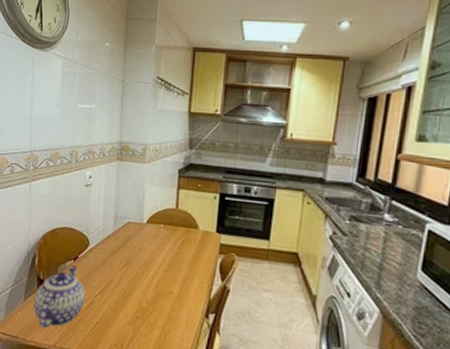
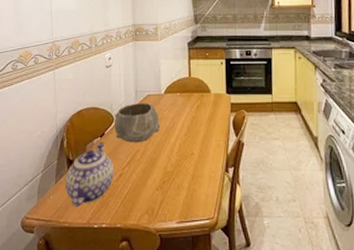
bowl: none [88,229,139,273] -> present [114,102,161,143]

